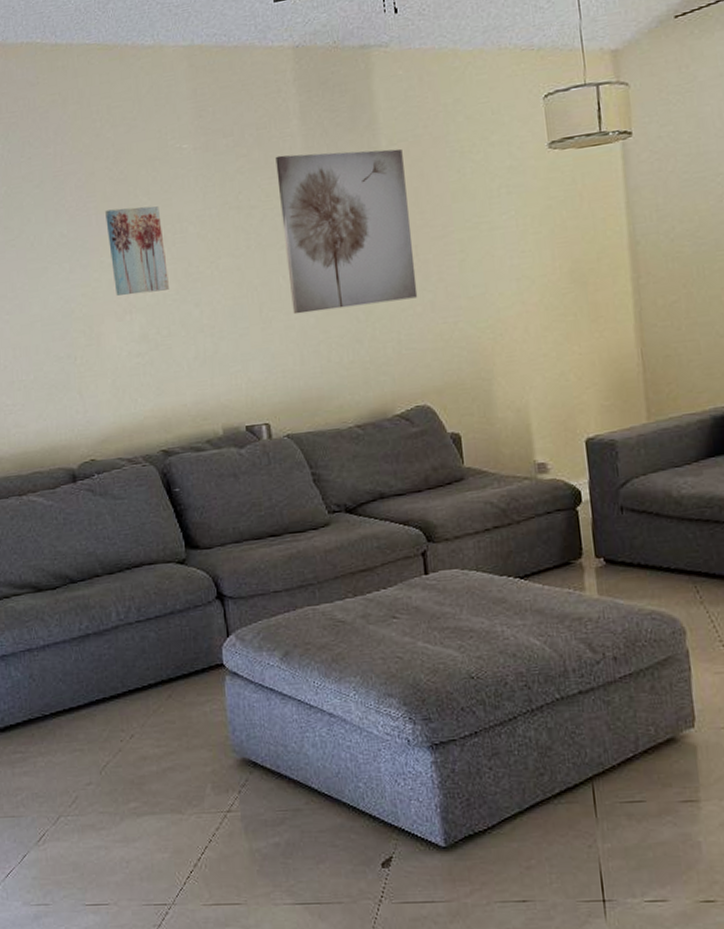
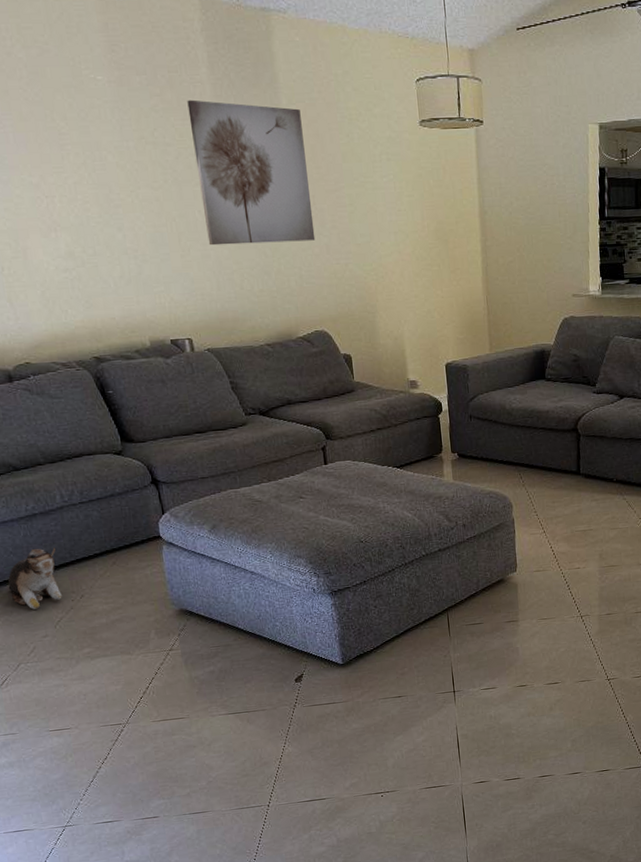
plush toy: none [54,675,110,750] -> present [8,547,62,610]
wall art: present [105,206,169,296] -> none [22,129,92,214]

